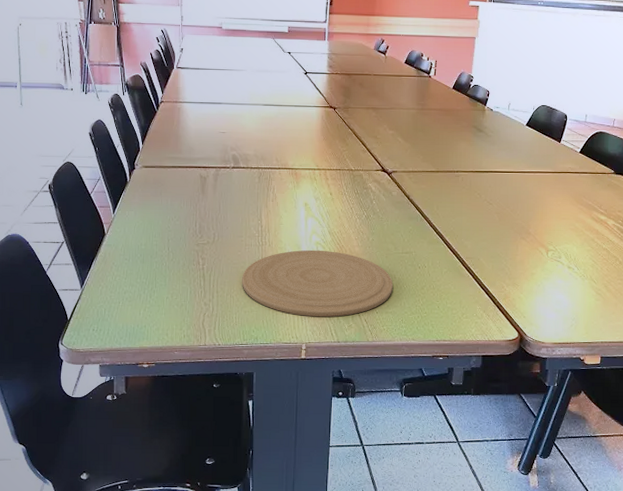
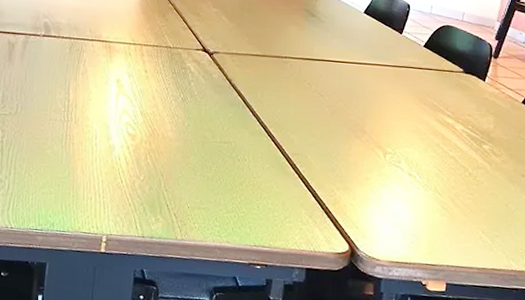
plate: present [242,250,393,317] -> none [42,130,208,208]

